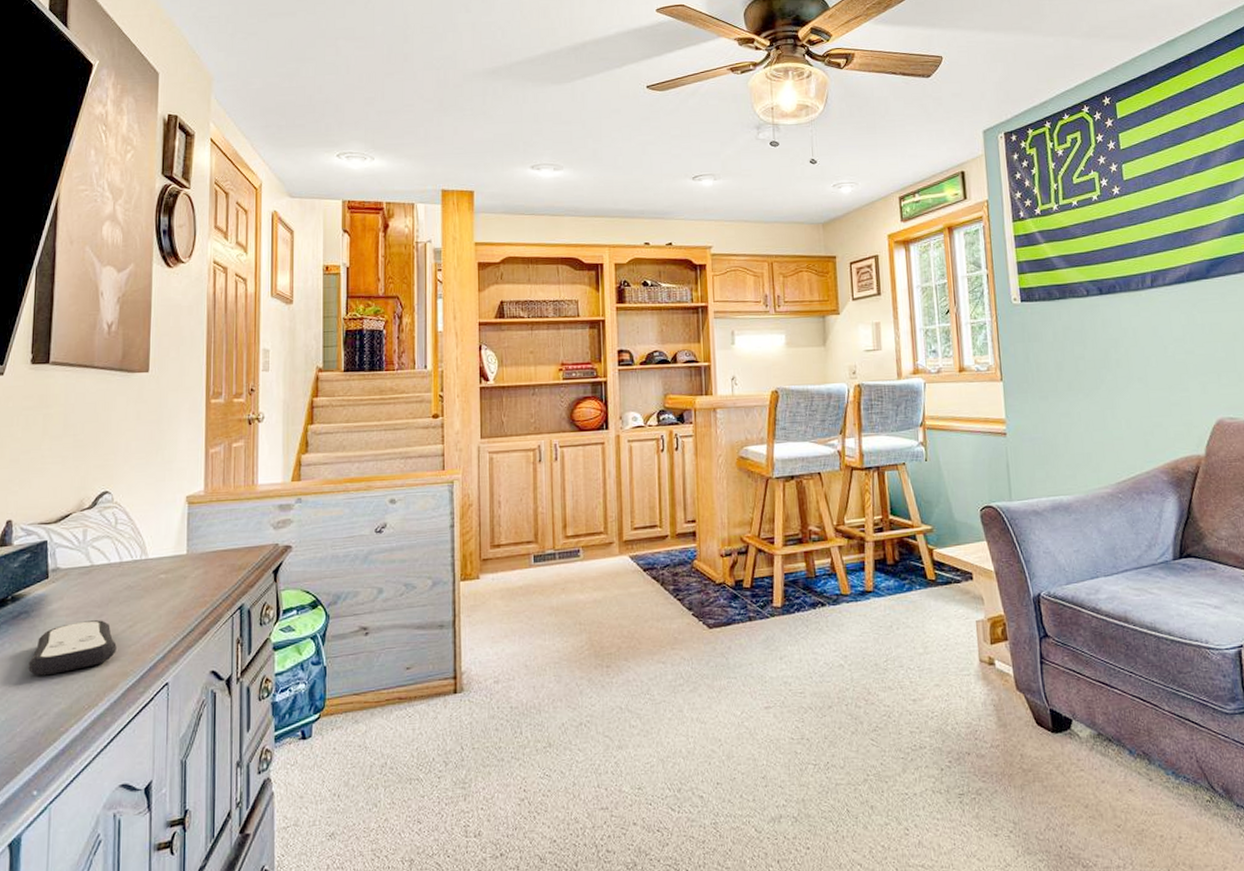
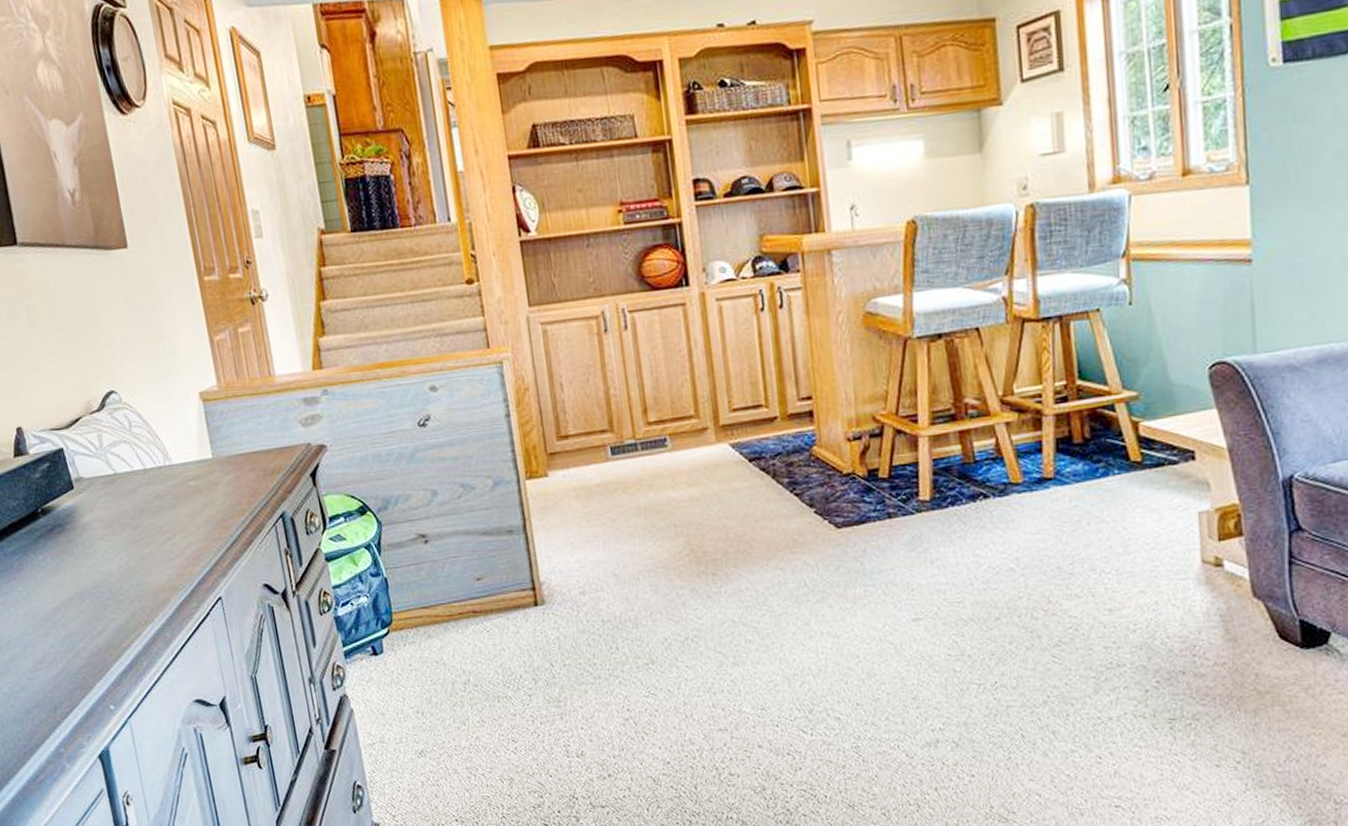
remote control: present [28,620,117,676] -> none [75,532,161,592]

